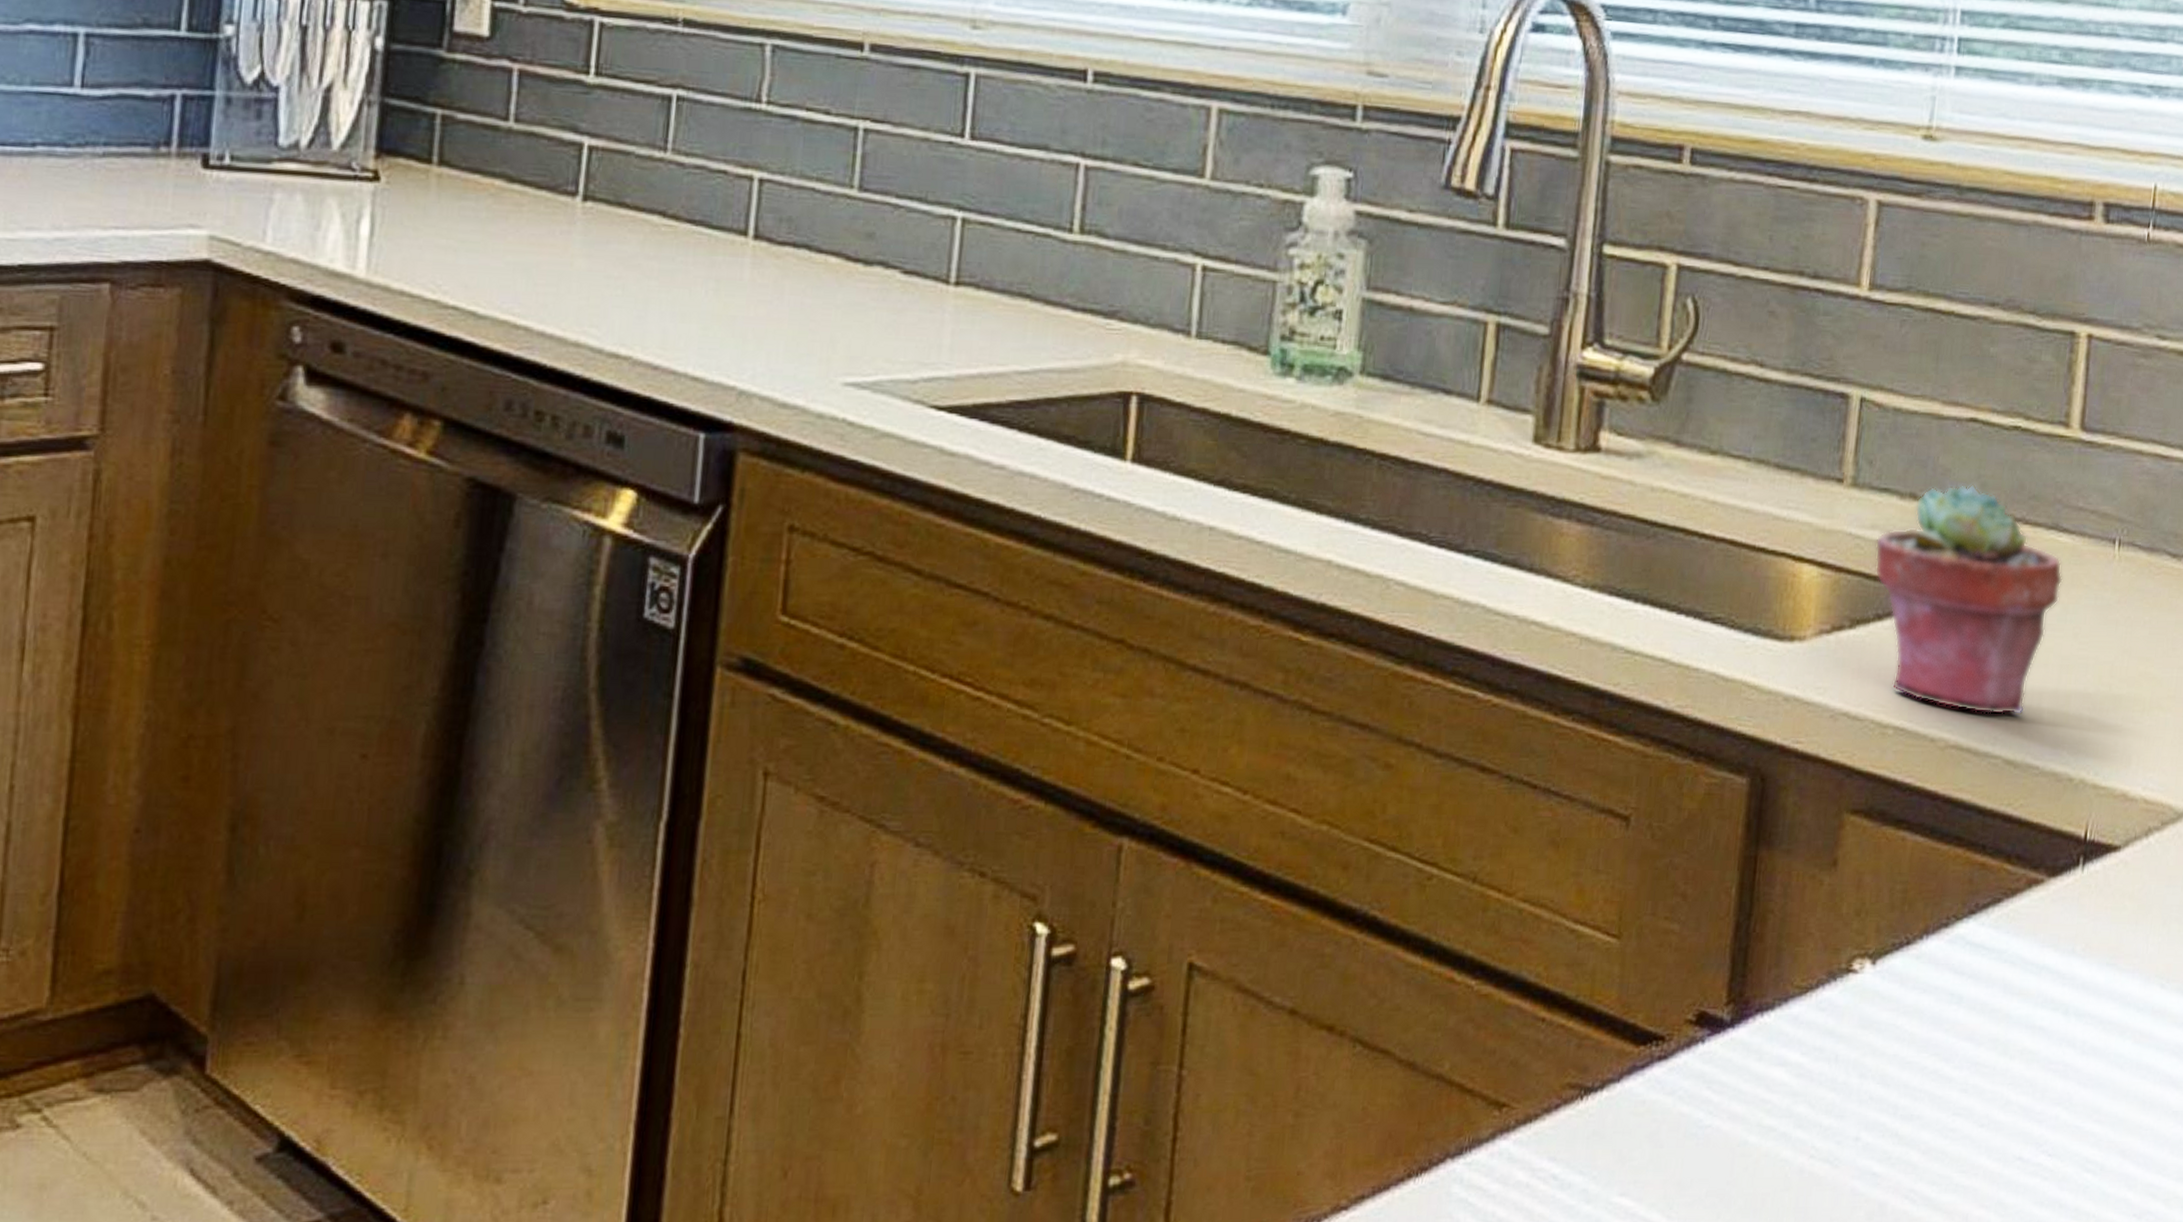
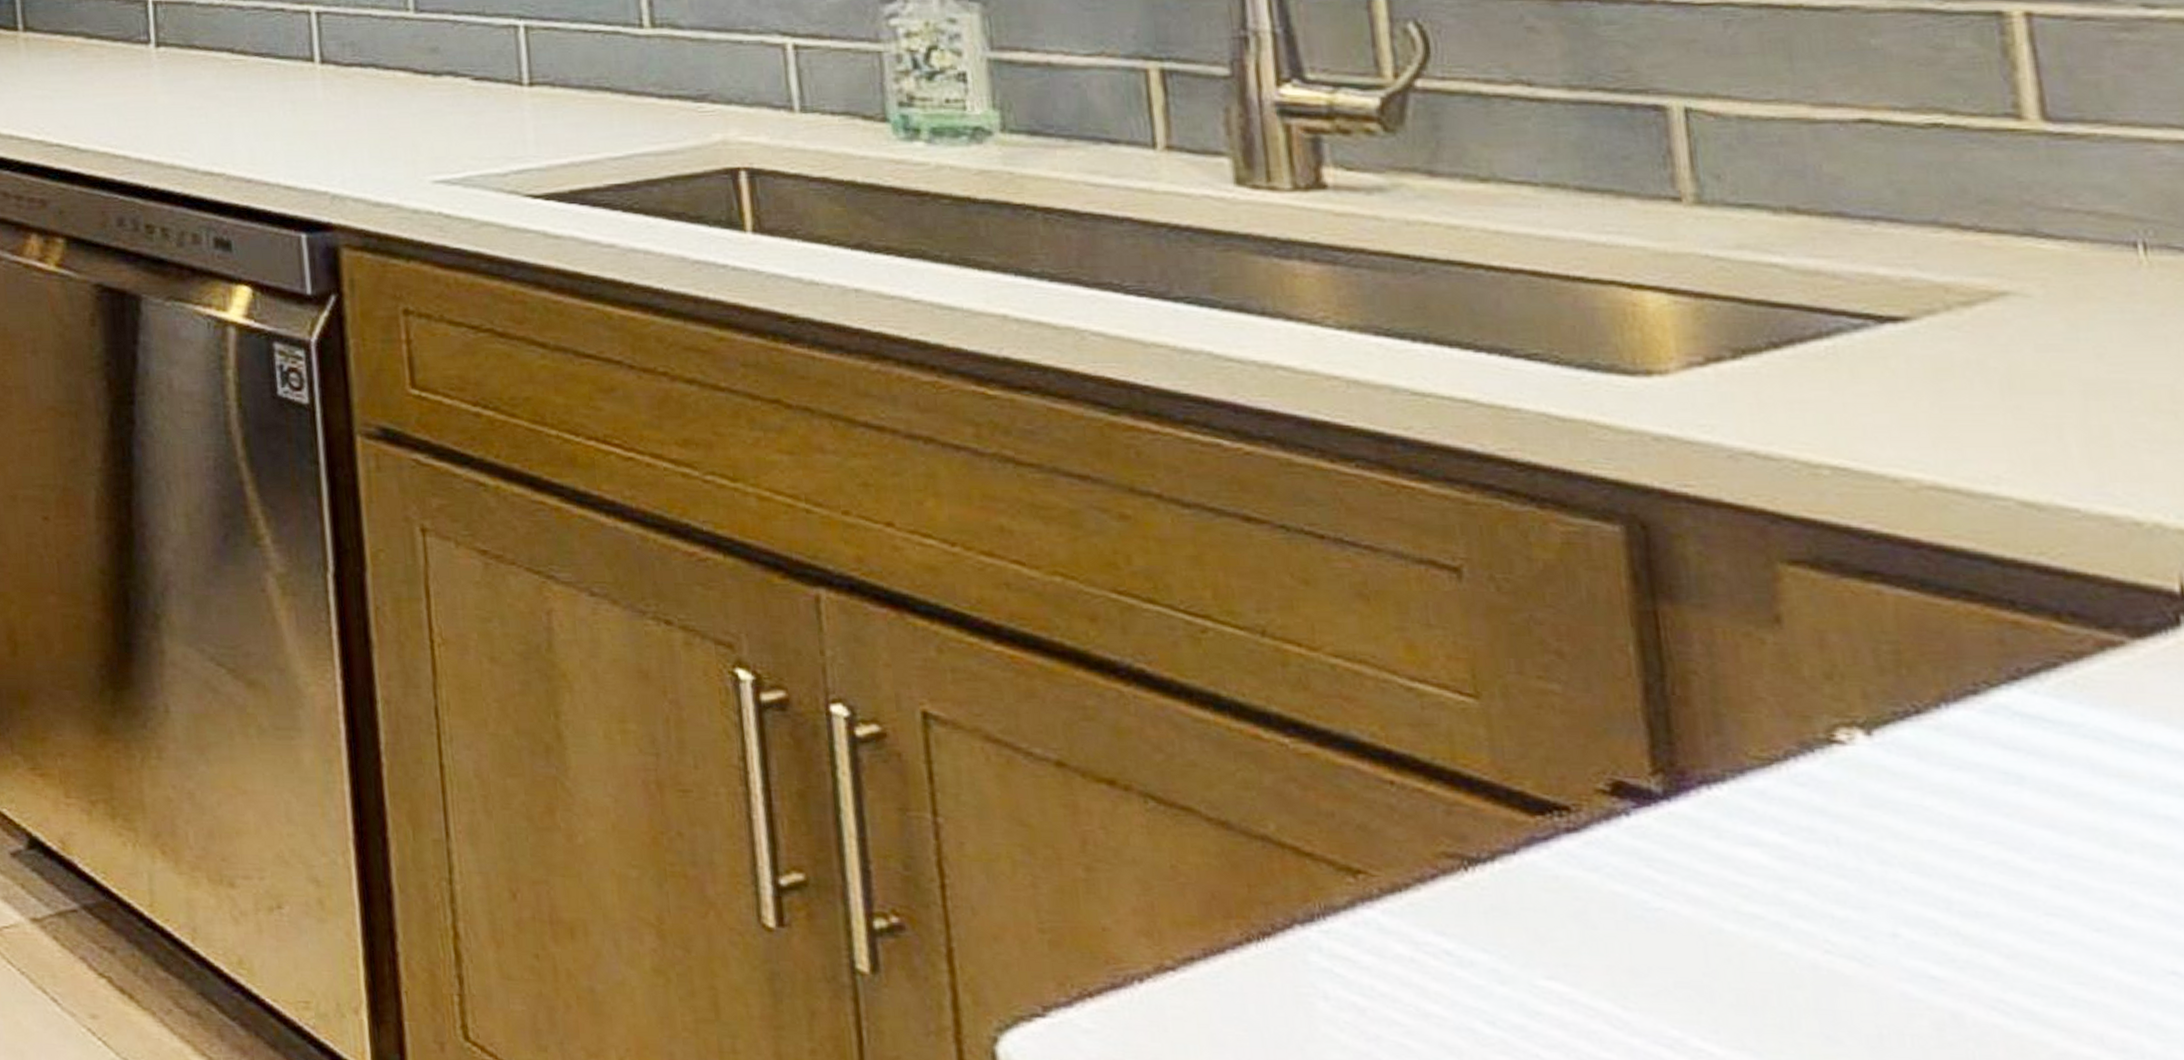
potted succulent: present [1875,484,2063,716] -> none [1747,192,2061,451]

